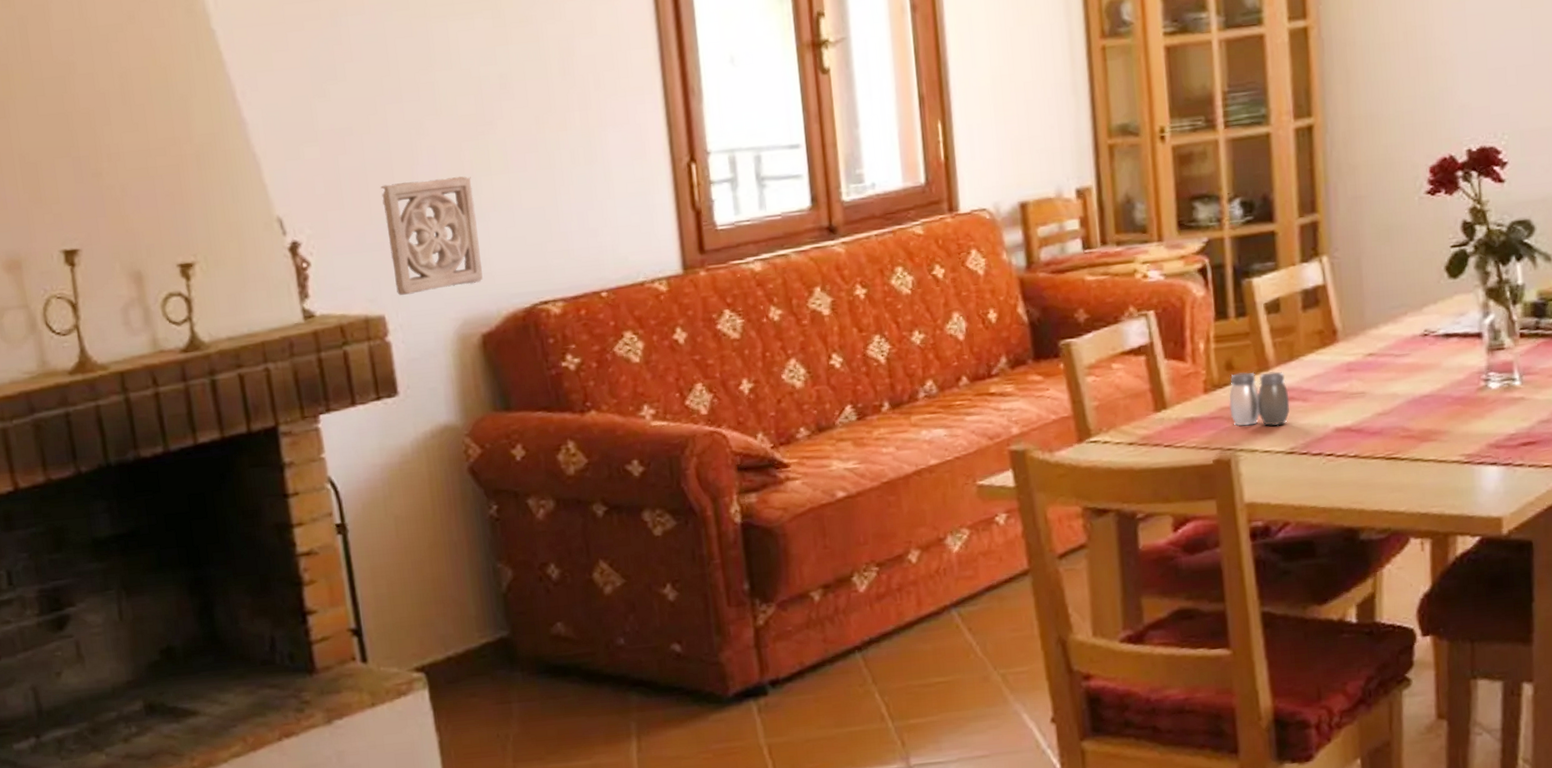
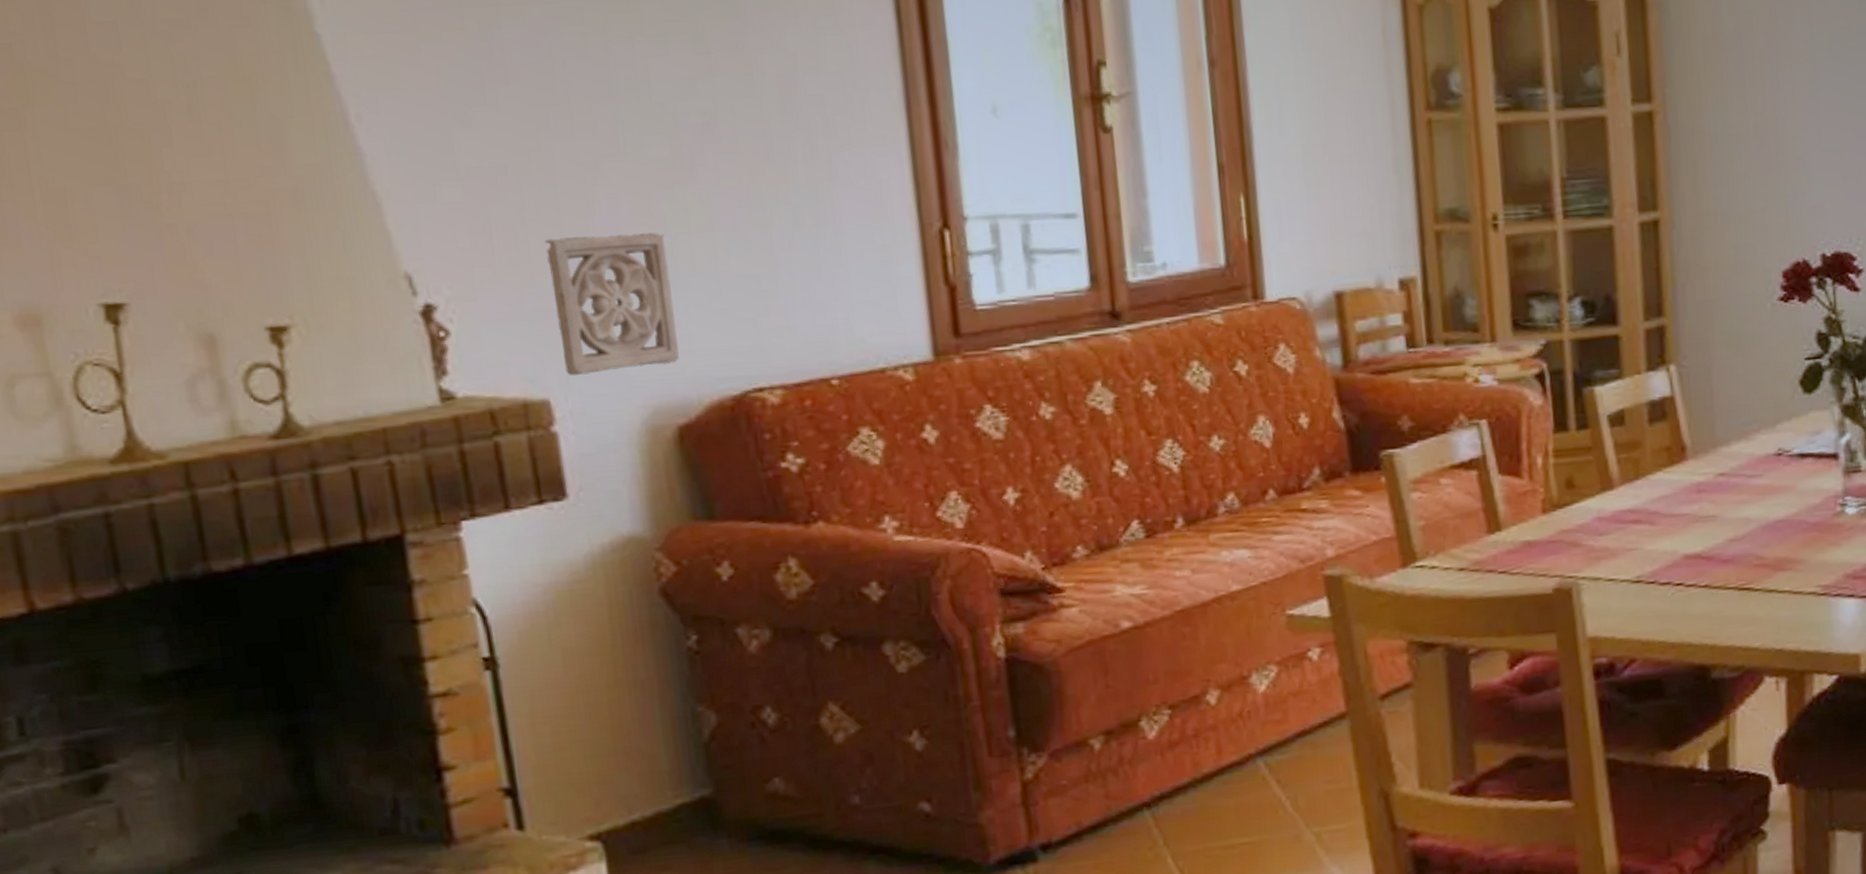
salt and pepper shaker: present [1229,371,1290,427] -> none [1570,491,1636,552]

